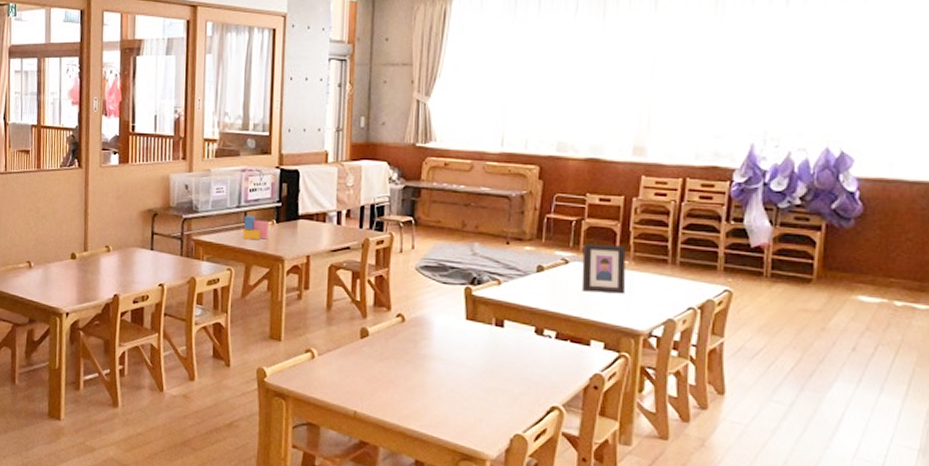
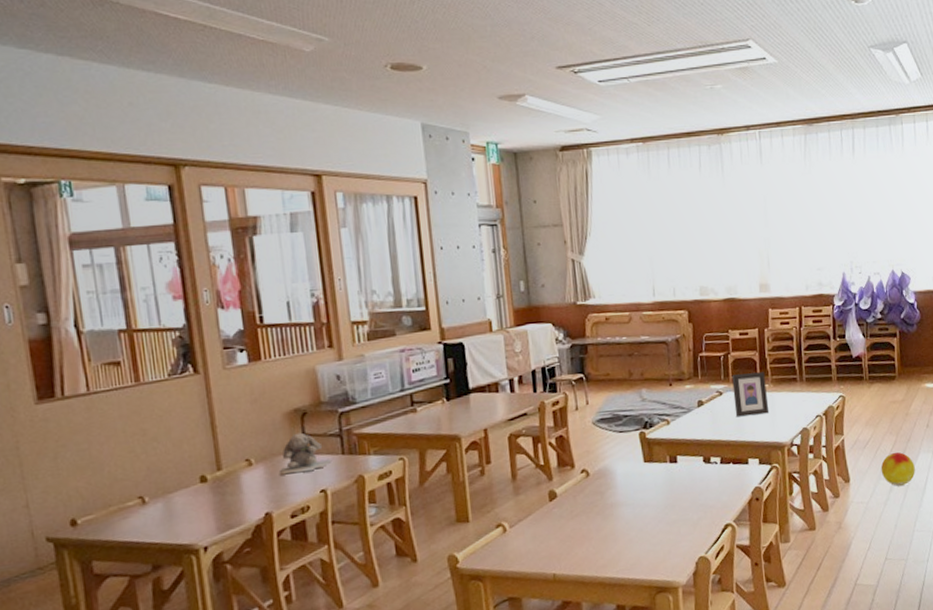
stuffed animal: none [129,230,172,266] -> present [278,432,332,475]
toy blocks: present [242,215,269,241] -> none [411,397,440,424]
toy ball: none [772,372,826,416] -> present [880,452,915,486]

